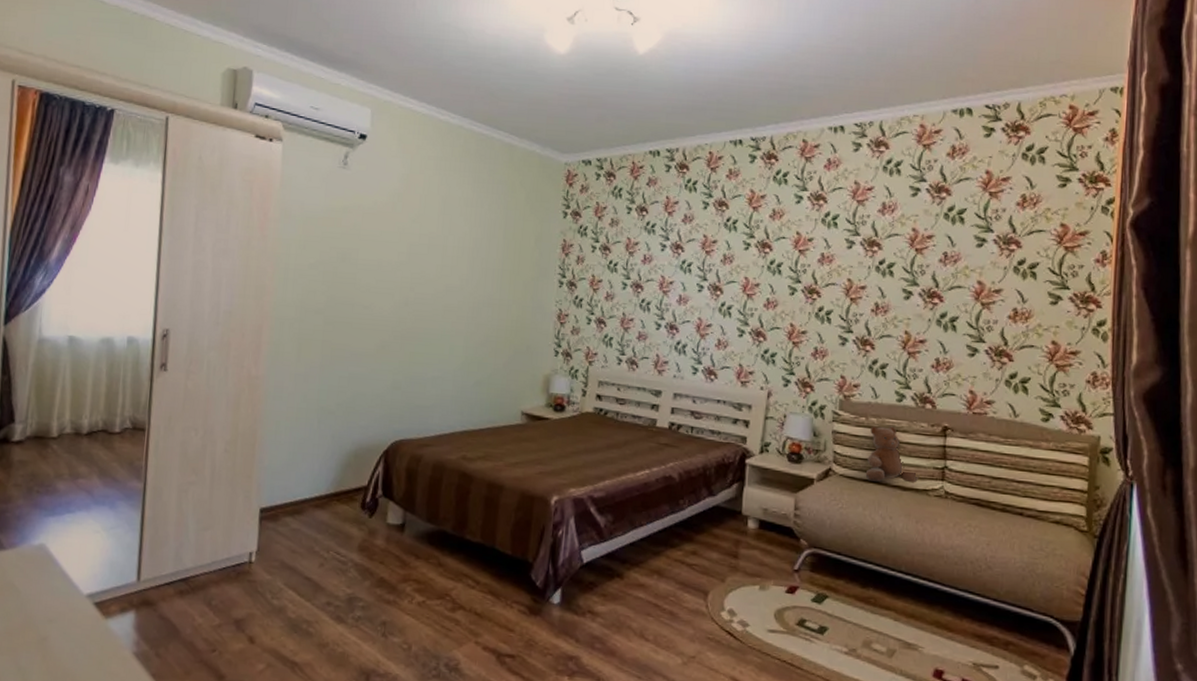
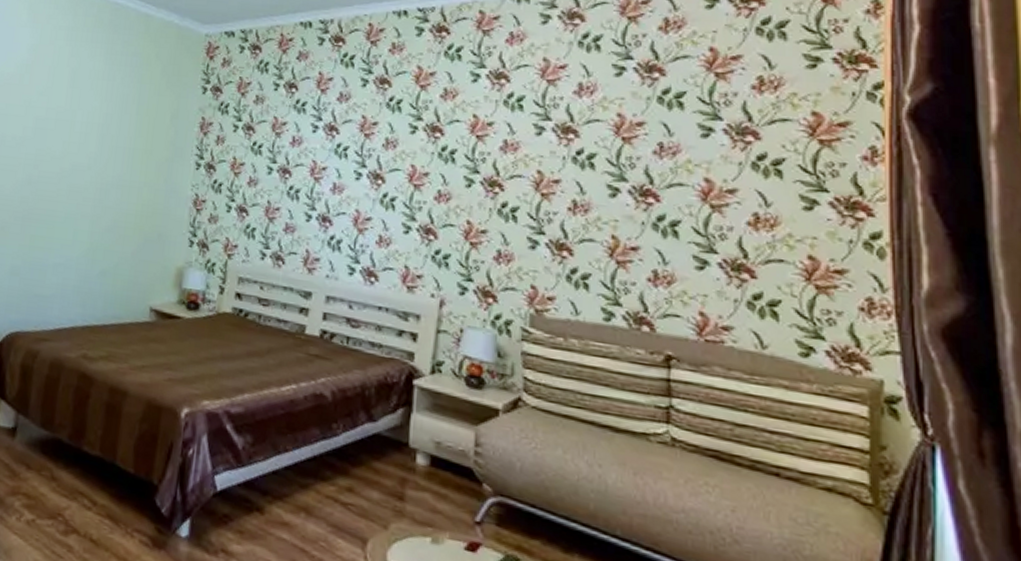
teddy bear: present [865,426,920,483] -> none [565,349,636,424]

